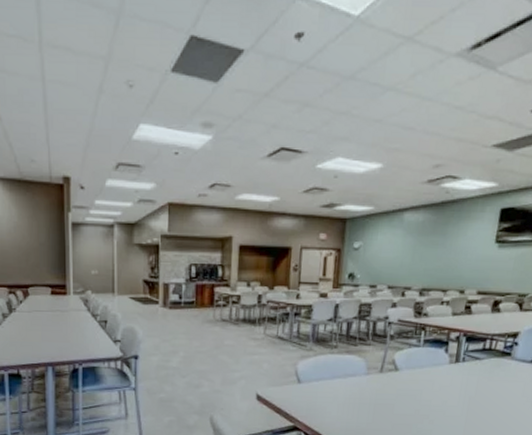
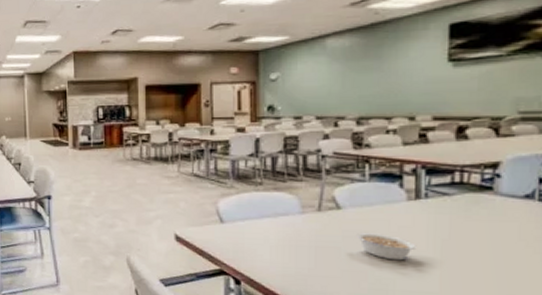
legume: none [408,392,451,415] -> present [357,233,417,261]

